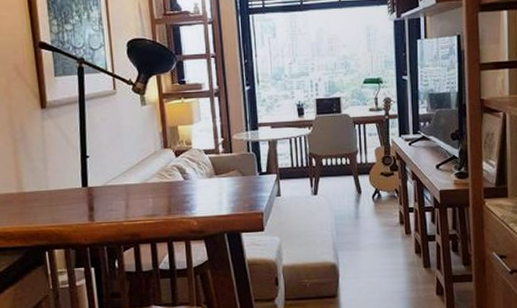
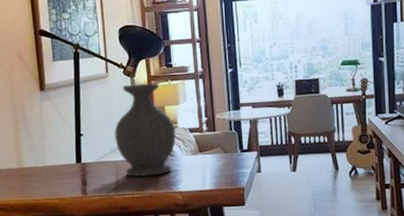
vase: none [123,101,190,202] -> present [114,83,176,178]

